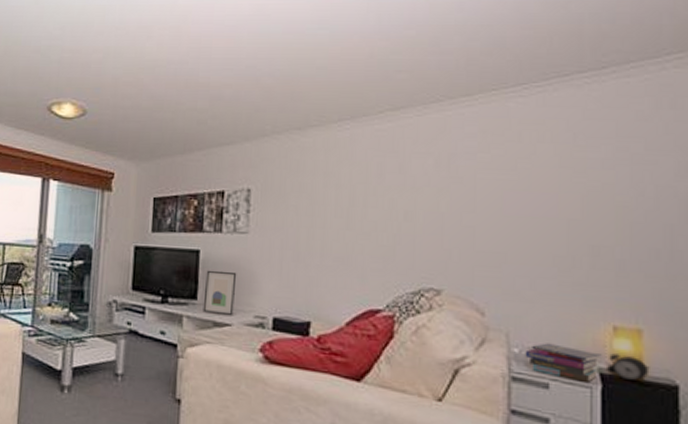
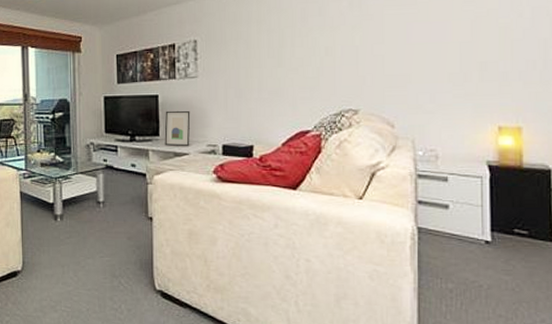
books: present [525,343,604,382] -> none [428,145,491,173]
alarm clock: present [605,353,650,383] -> none [492,148,528,169]

